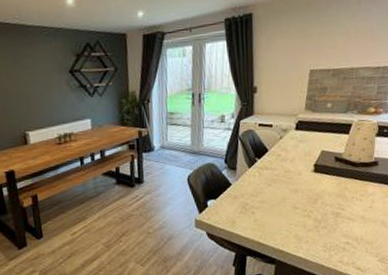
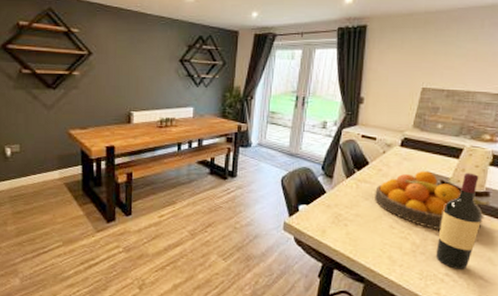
fruit bowl: none [277,150,379,203] -> present [375,171,490,230]
wine bottle: none [336,145,374,237] -> present [435,172,483,270]

